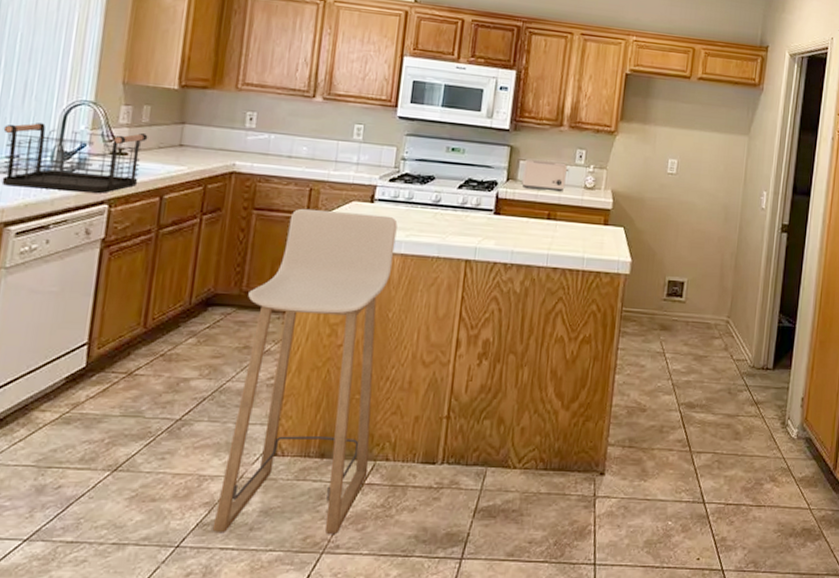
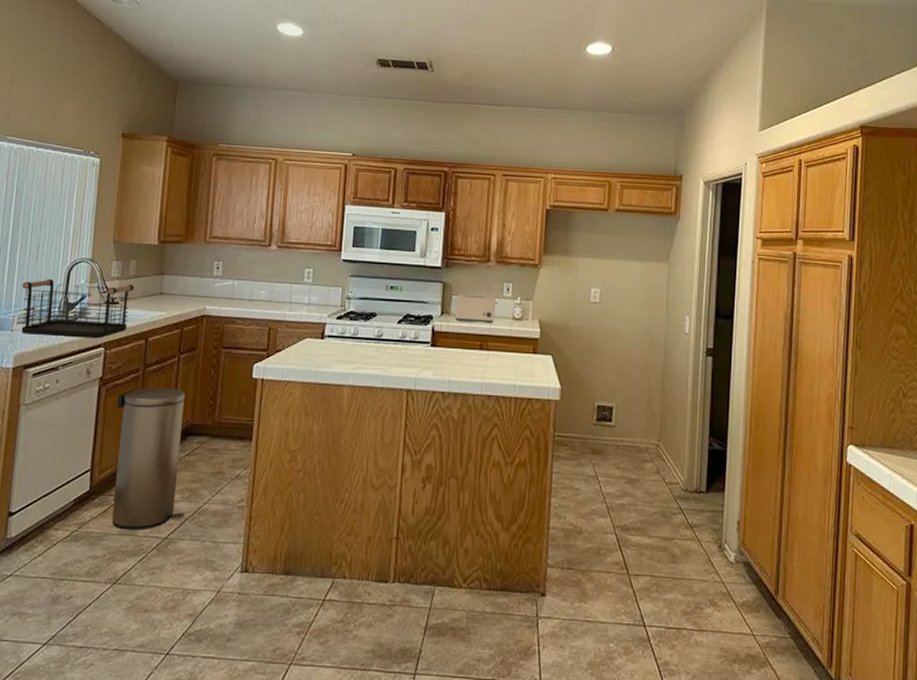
pedal bin: none [112,251,207,411] -> present [111,387,185,530]
bar stool: present [212,208,398,534] -> none [196,346,346,646]

